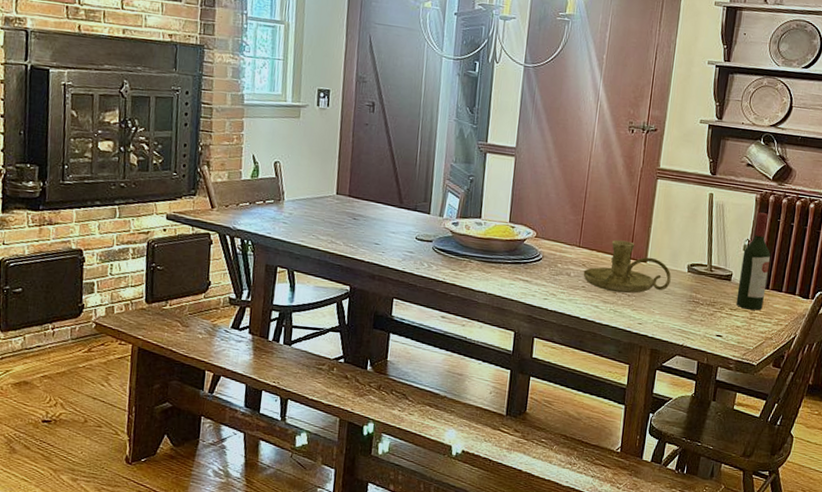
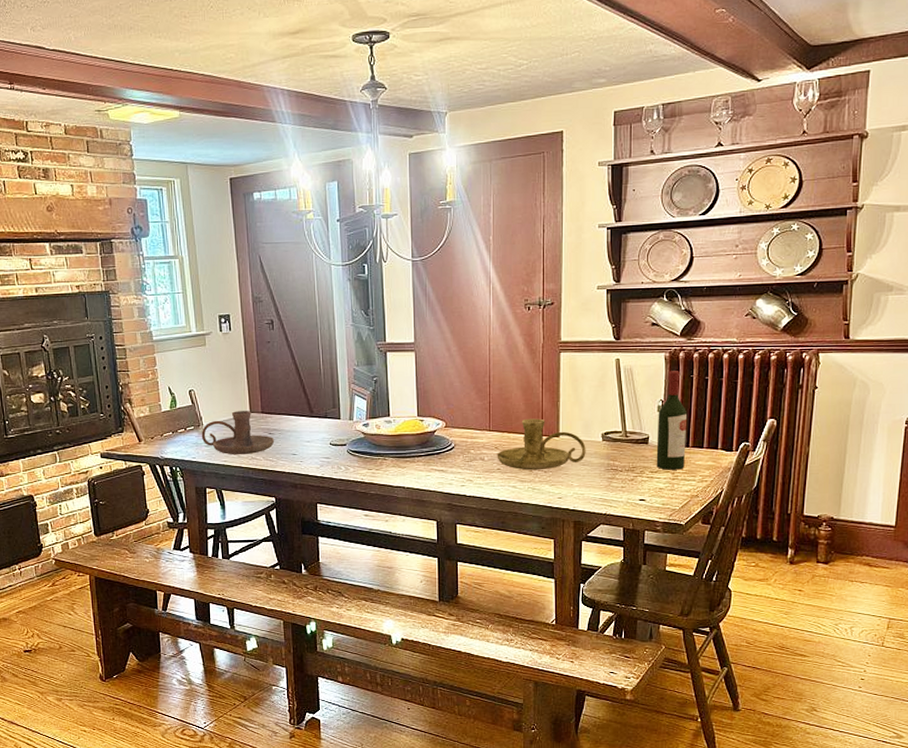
candle holder: none [280,190,359,238] -> present [201,411,275,455]

